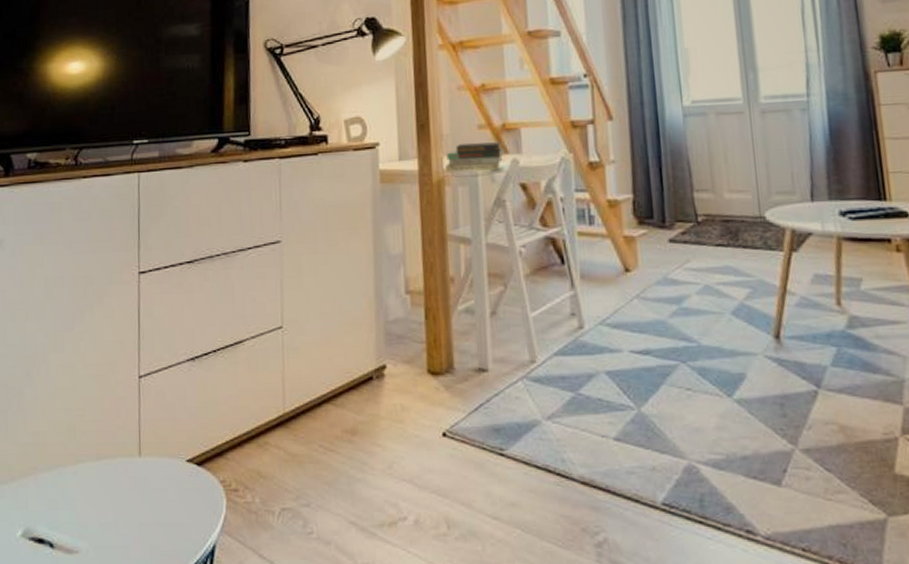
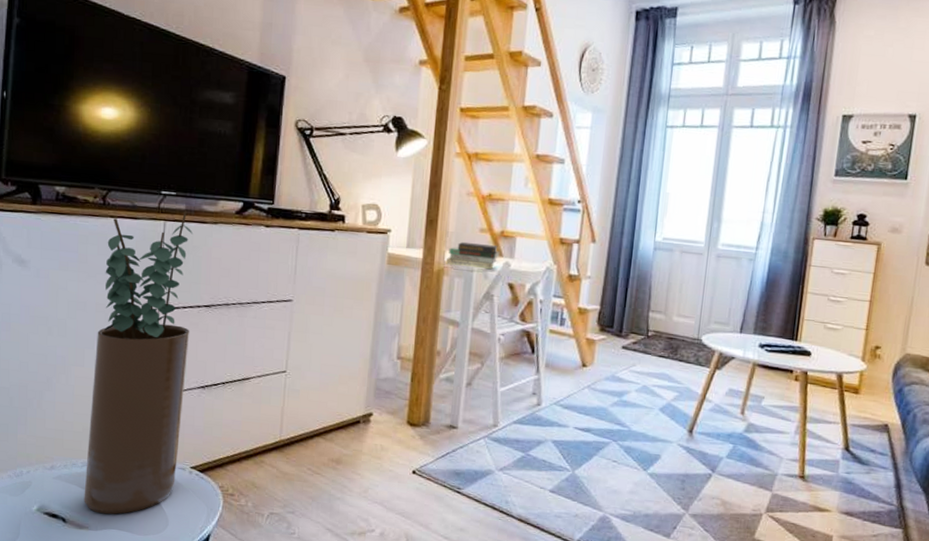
vase: none [71,158,174,532] -> present [84,210,192,515]

